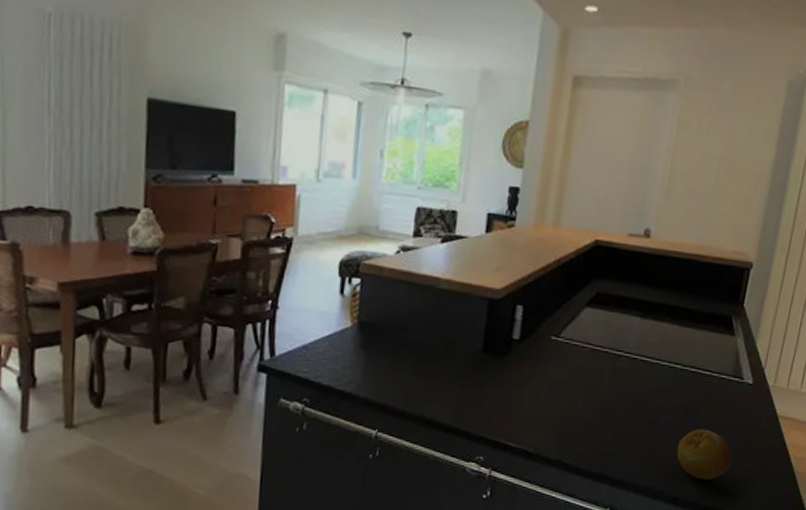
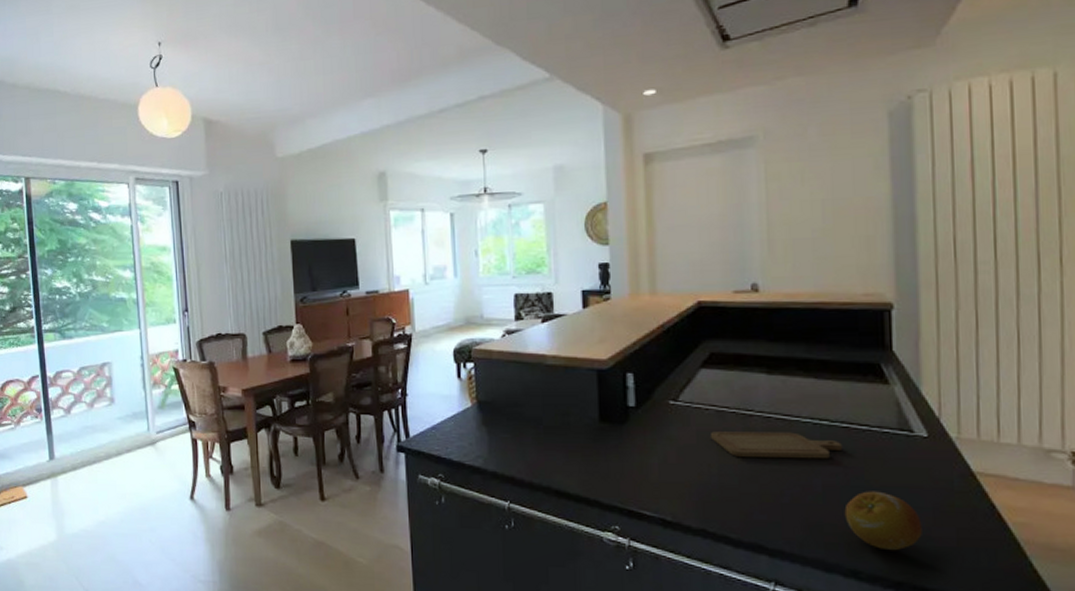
chopping board: none [582,369,689,400] -> present [711,431,843,460]

